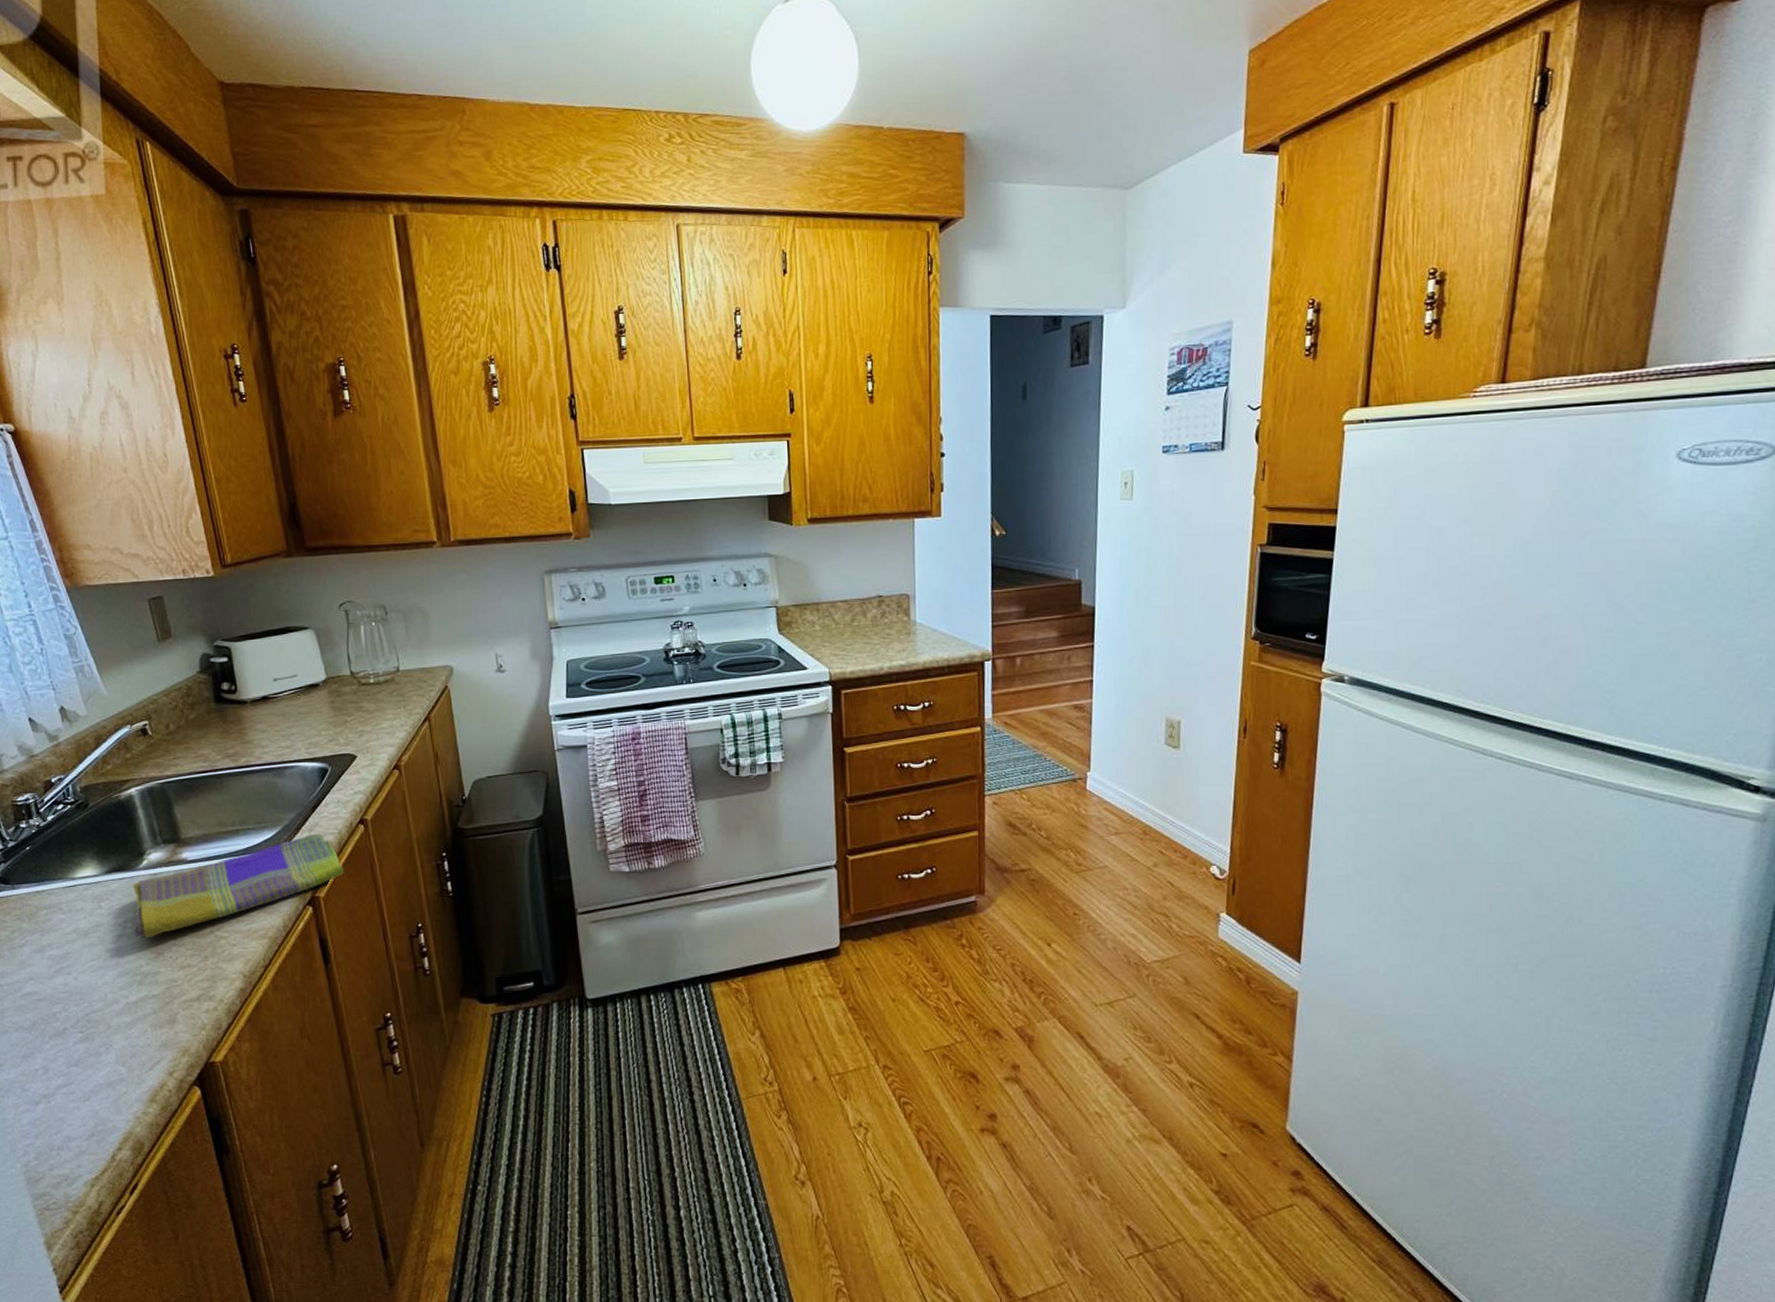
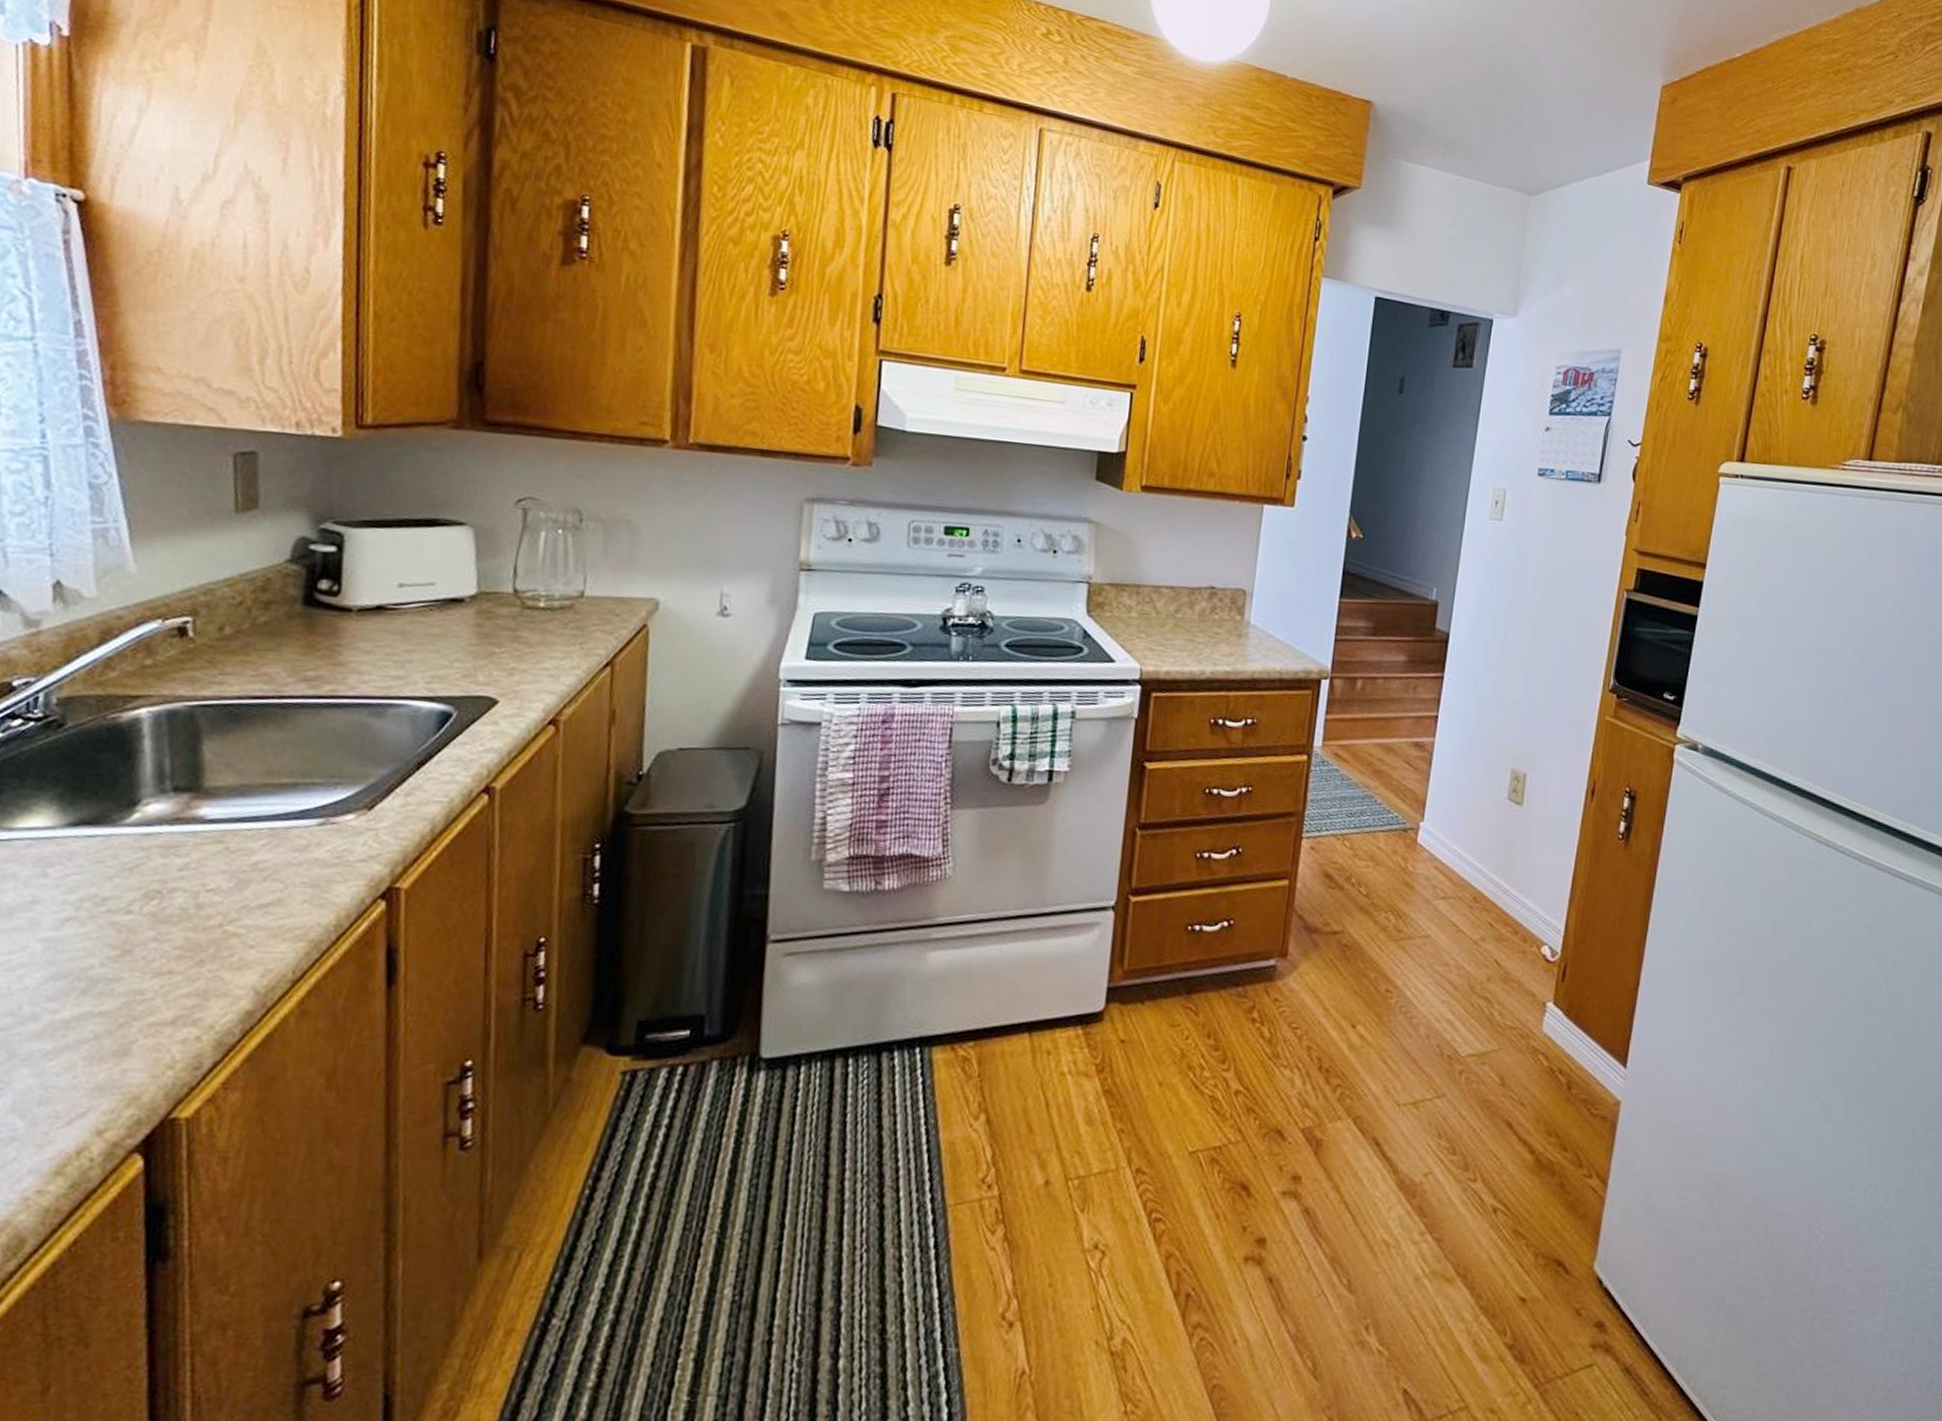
dish towel: present [133,833,344,939] -> none [92,799,446,928]

